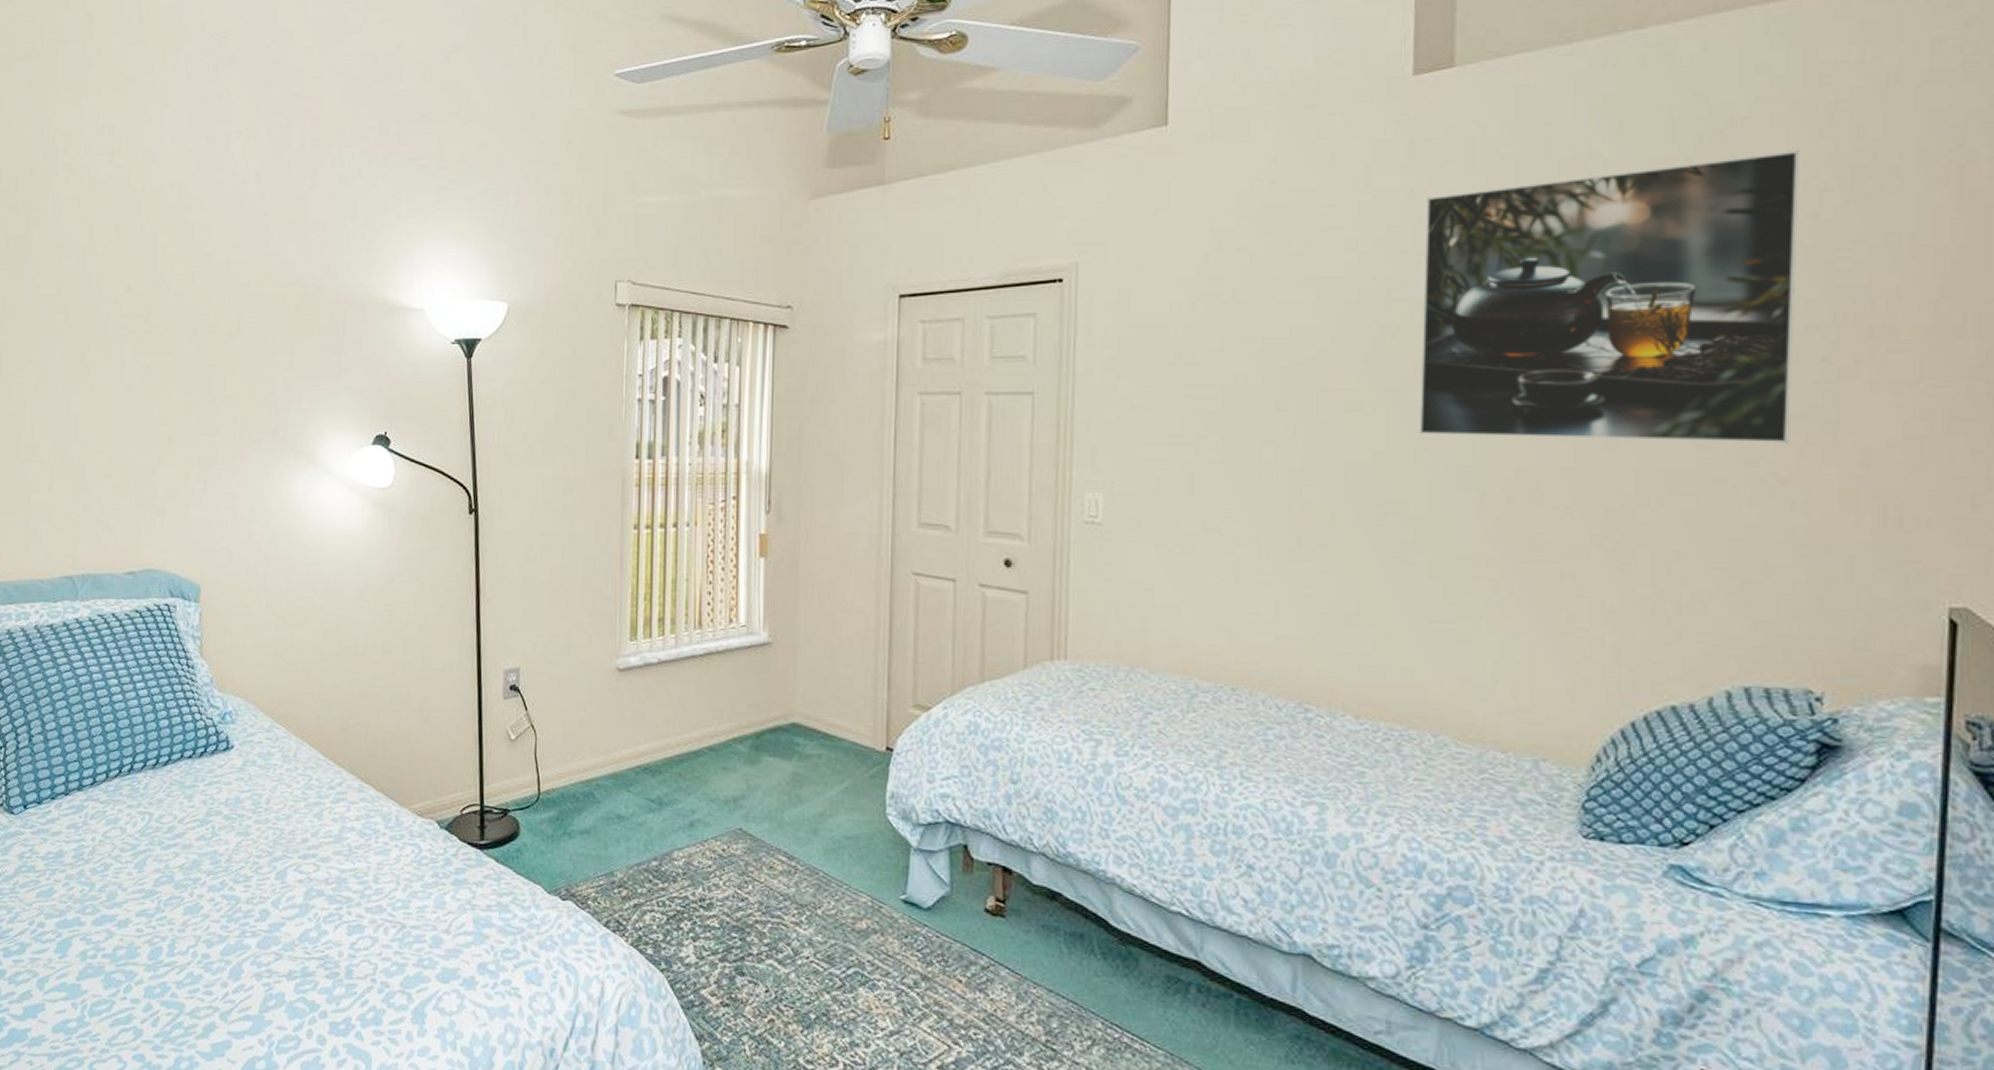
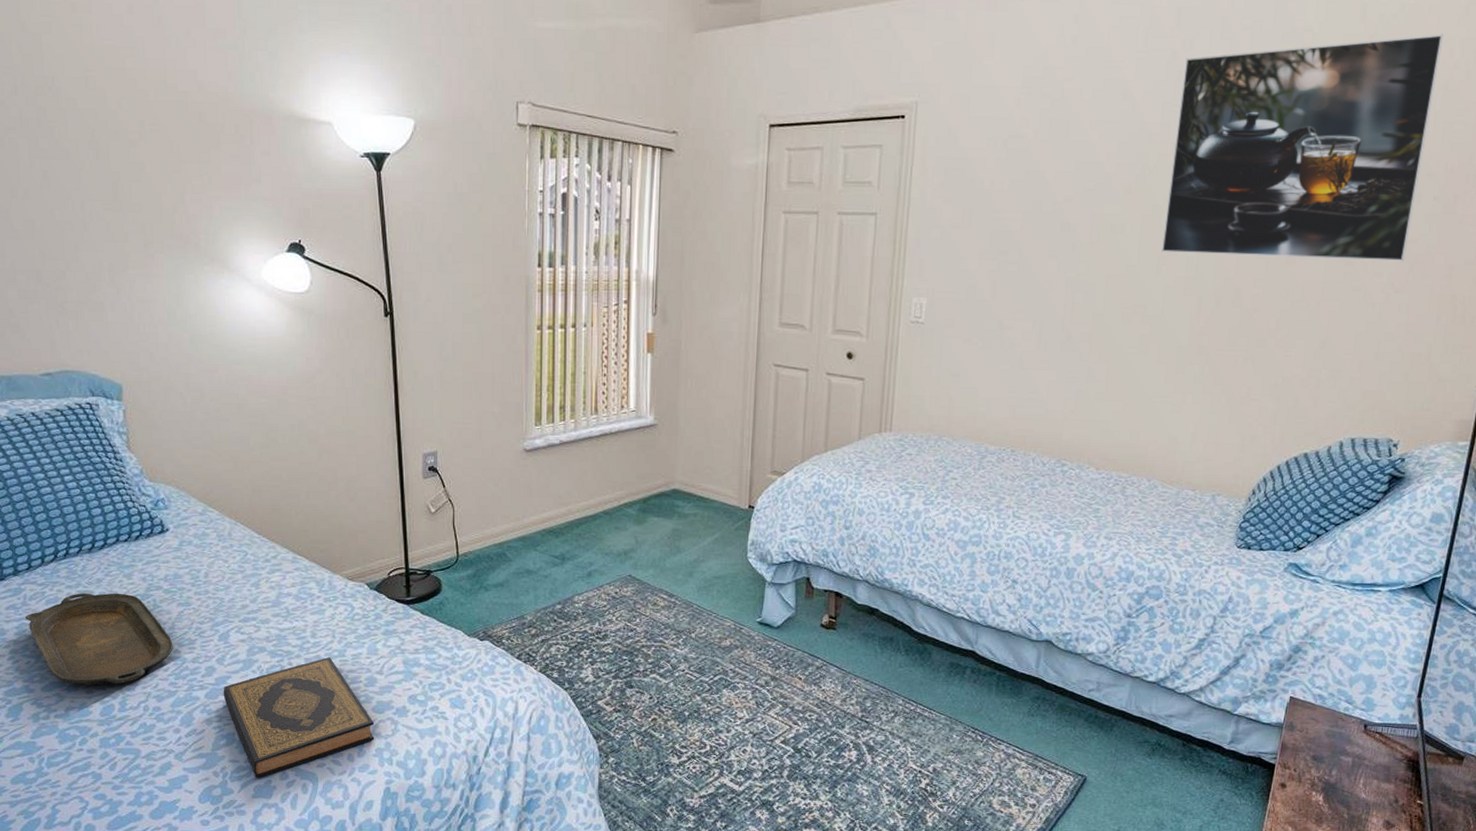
serving tray: none [84,814,228,924] -> present [25,593,173,686]
hardback book: none [275,908,437,1053] -> present [223,657,374,778]

